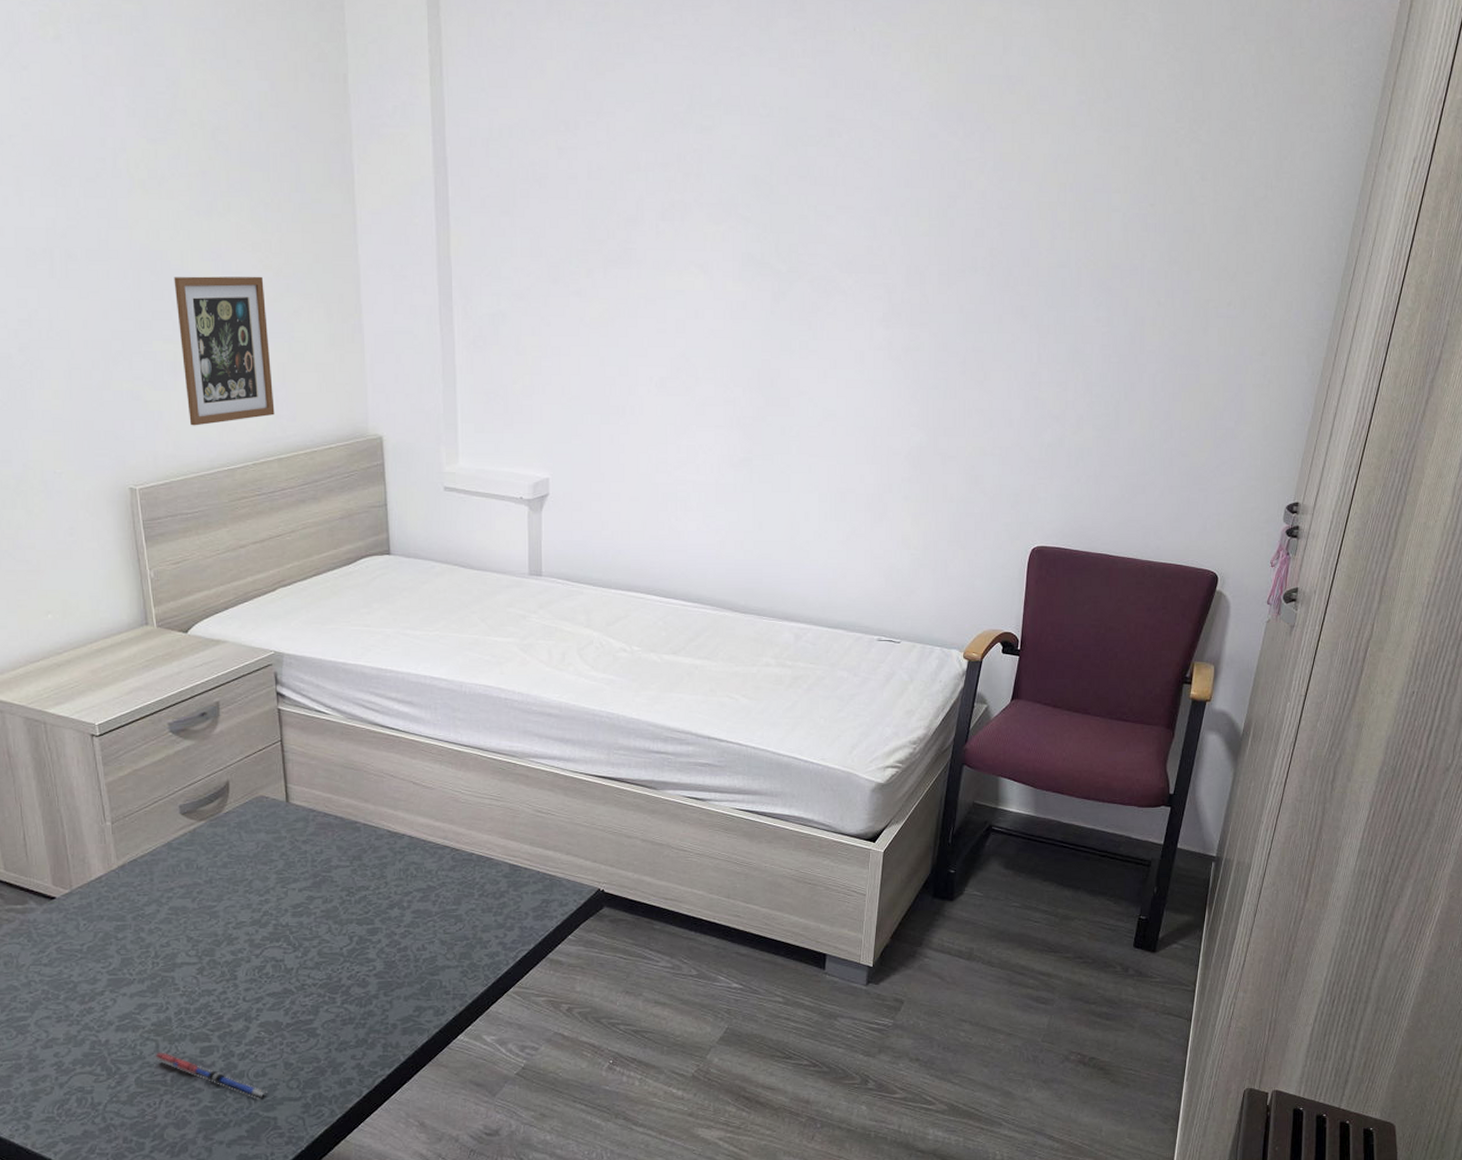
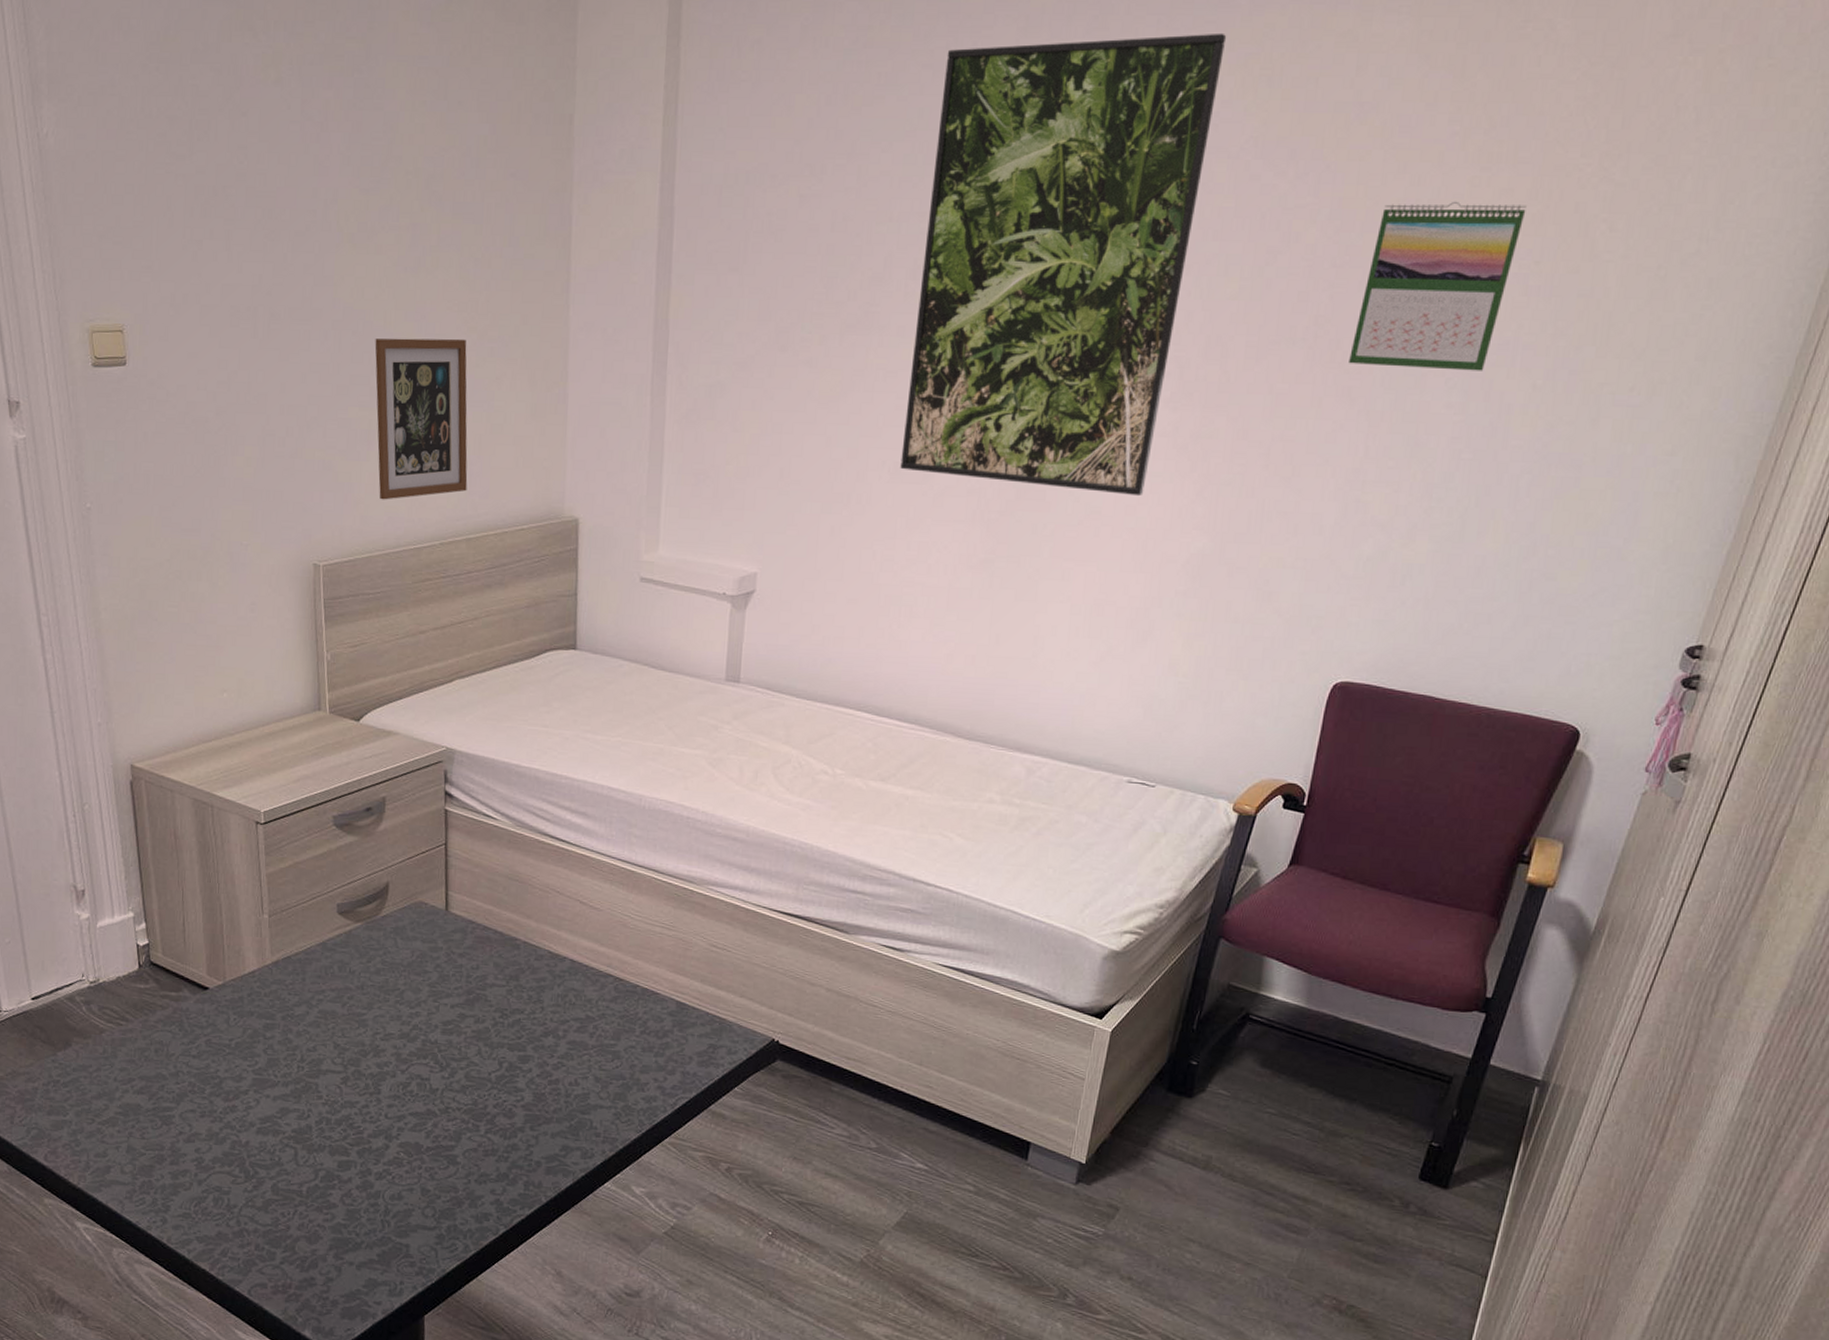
pen: present [154,1052,267,1099] -> none [291,1160,402,1223]
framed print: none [665,17,901,401] -> present [900,32,1227,497]
calendar: none [1019,156,1140,292] -> present [1349,201,1527,371]

